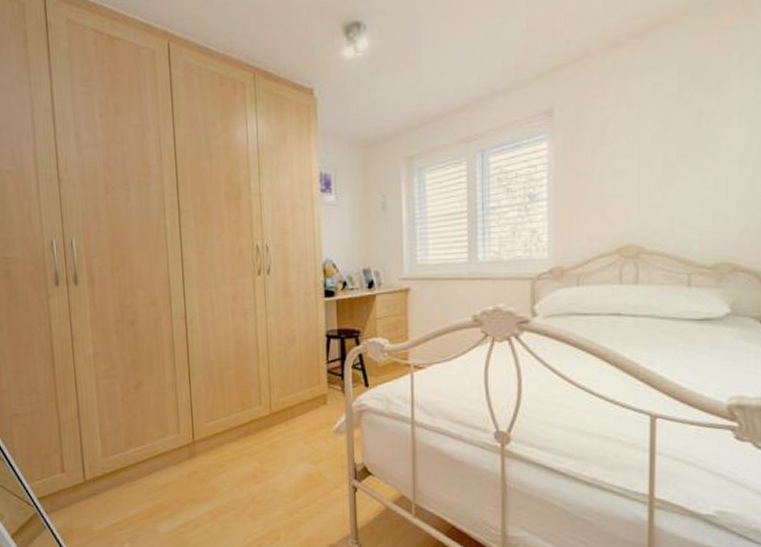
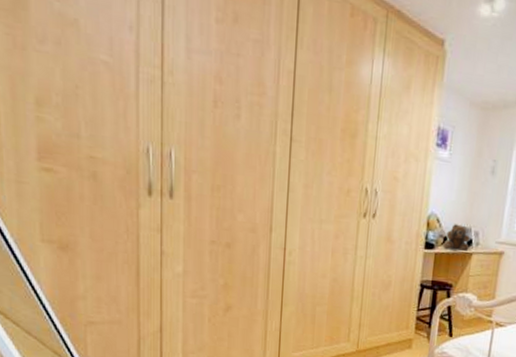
teddy bear: none [344,266,371,295] -> present [444,224,471,252]

